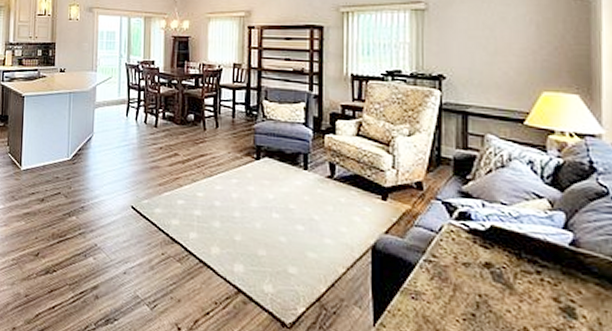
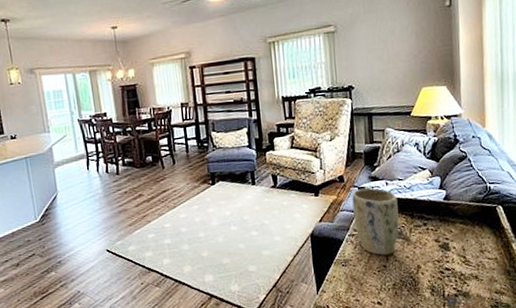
plant pot: none [433,203,499,301] -> present [352,187,399,256]

